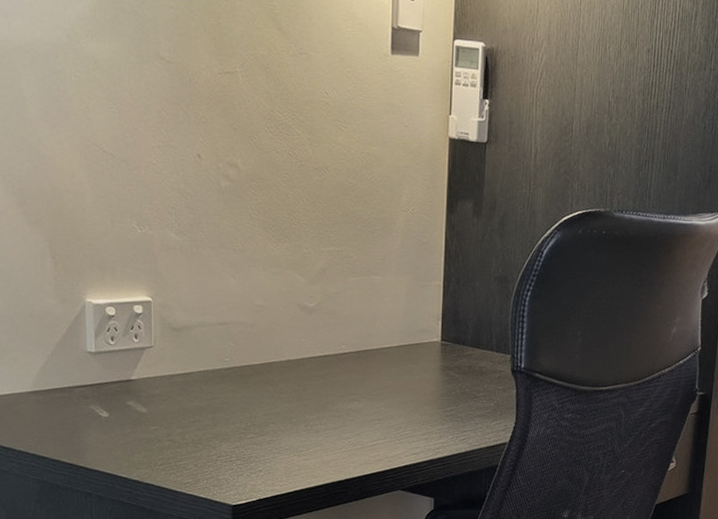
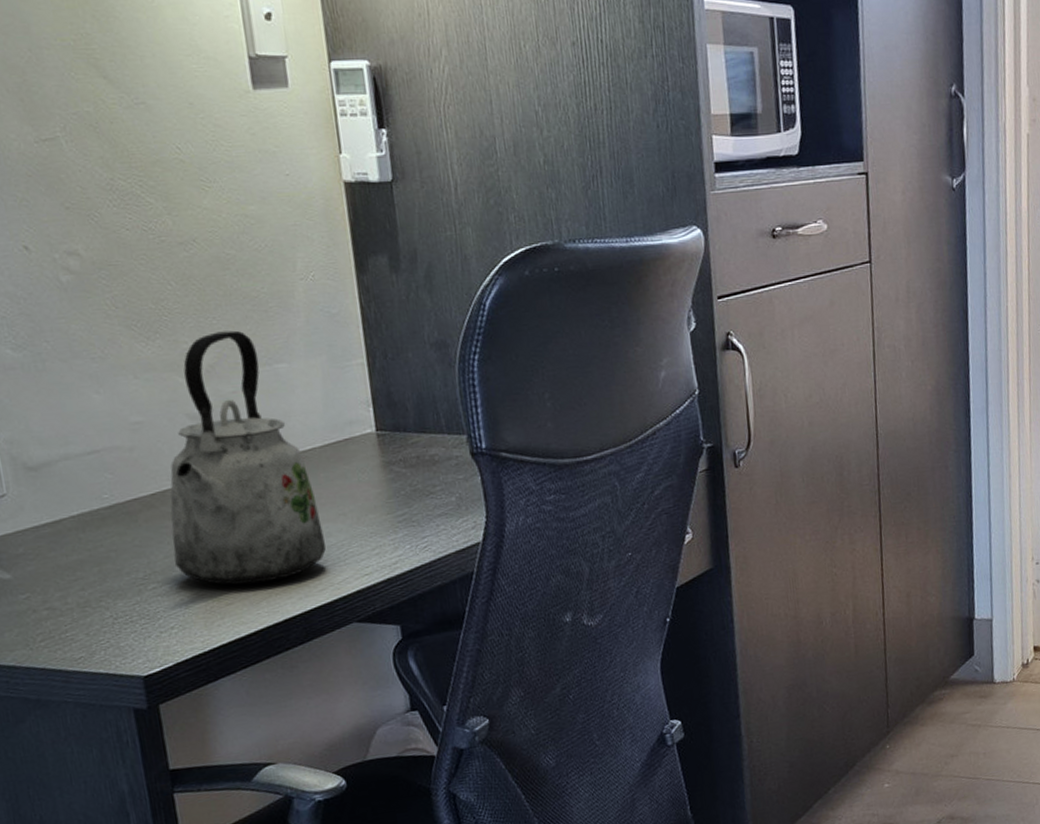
kettle: none [271,243,388,447] -> present [170,330,327,585]

